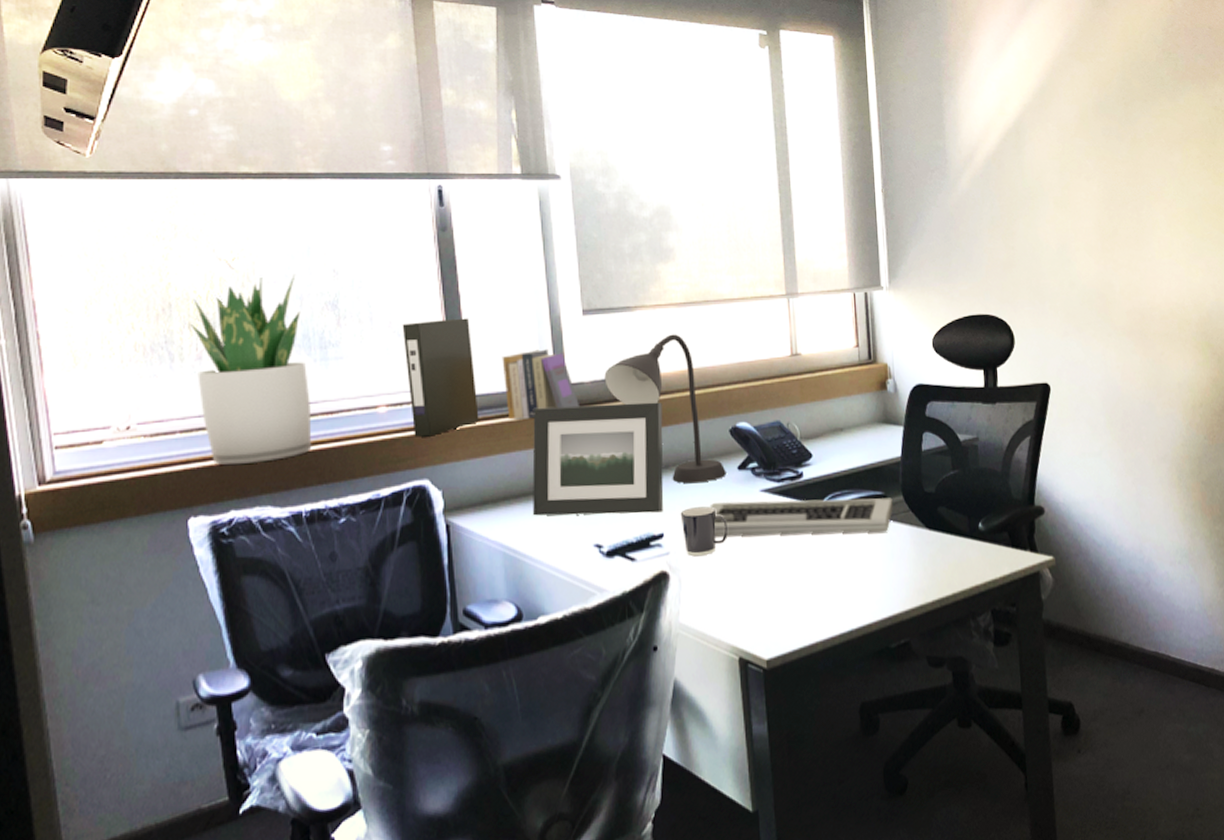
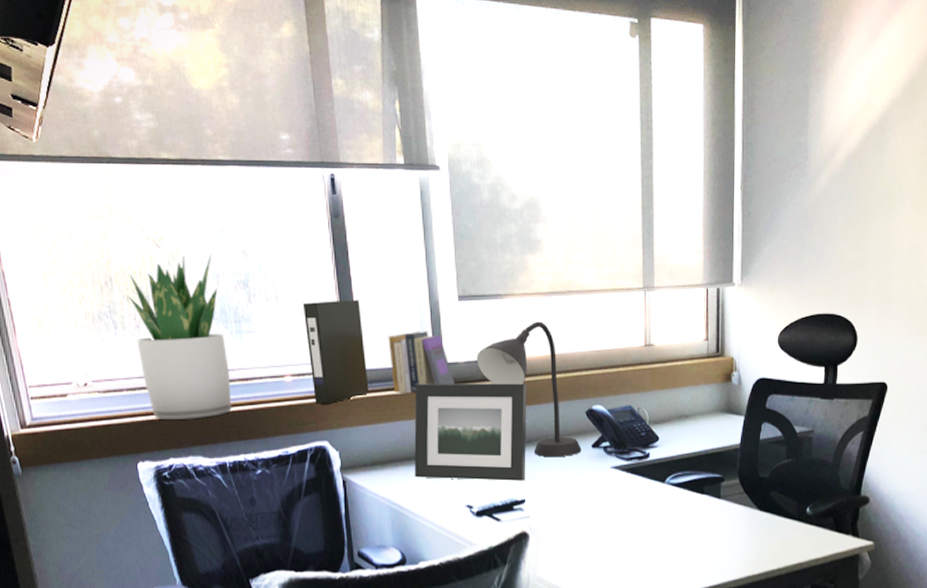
mug: present [680,506,729,557] -> none [540,478,582,521]
computer keyboard: present [709,498,893,536] -> none [566,475,729,510]

